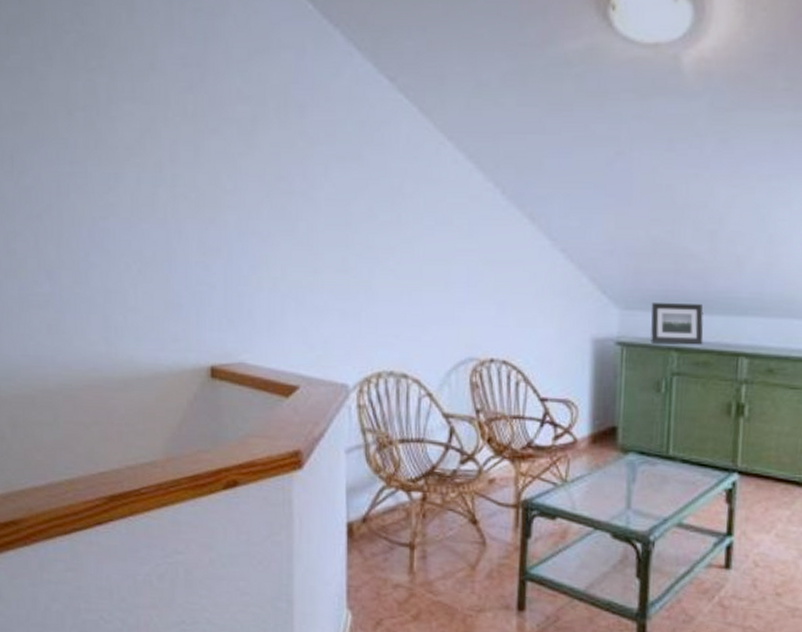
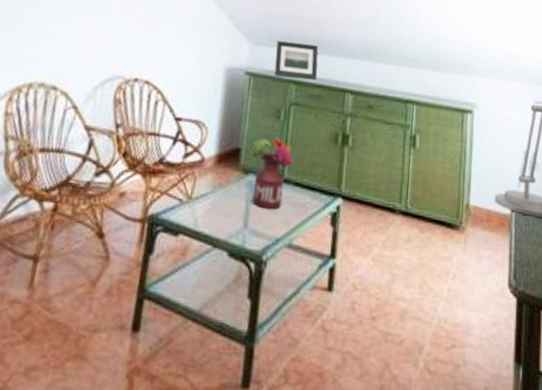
flower arrangement: none [628,413,680,489] -> present [250,138,294,210]

